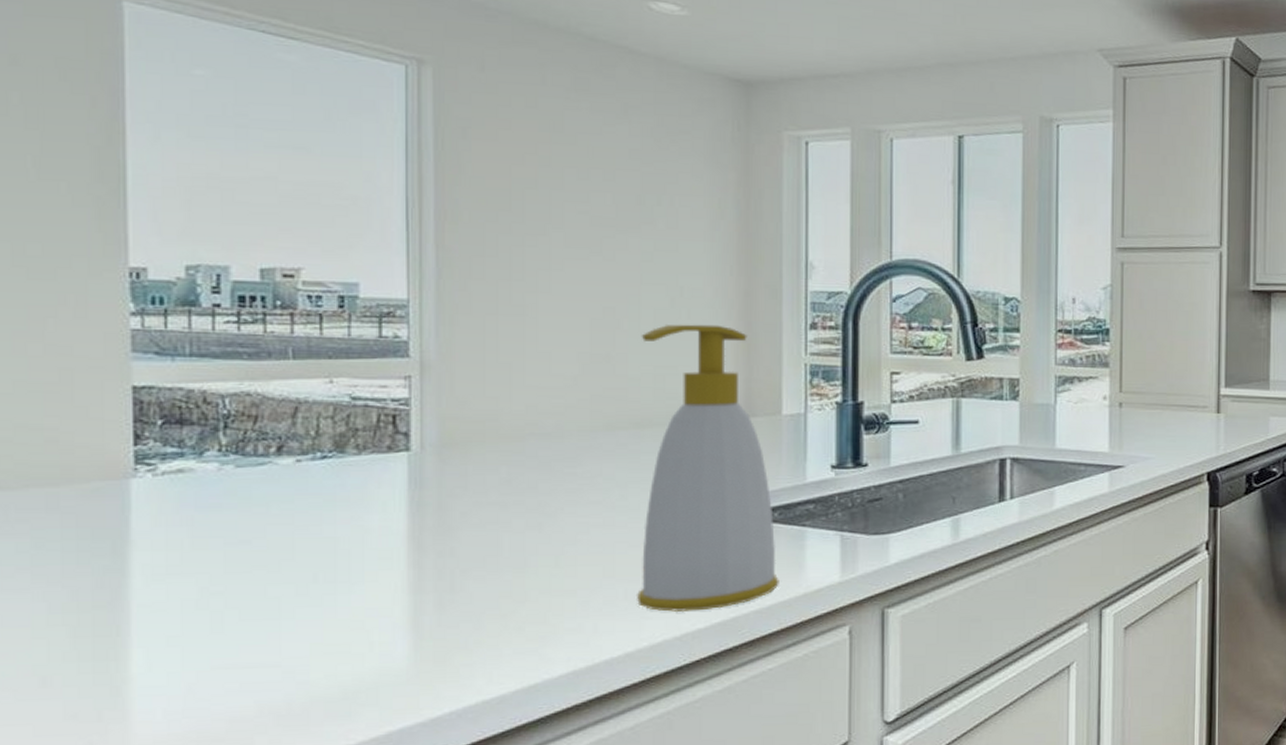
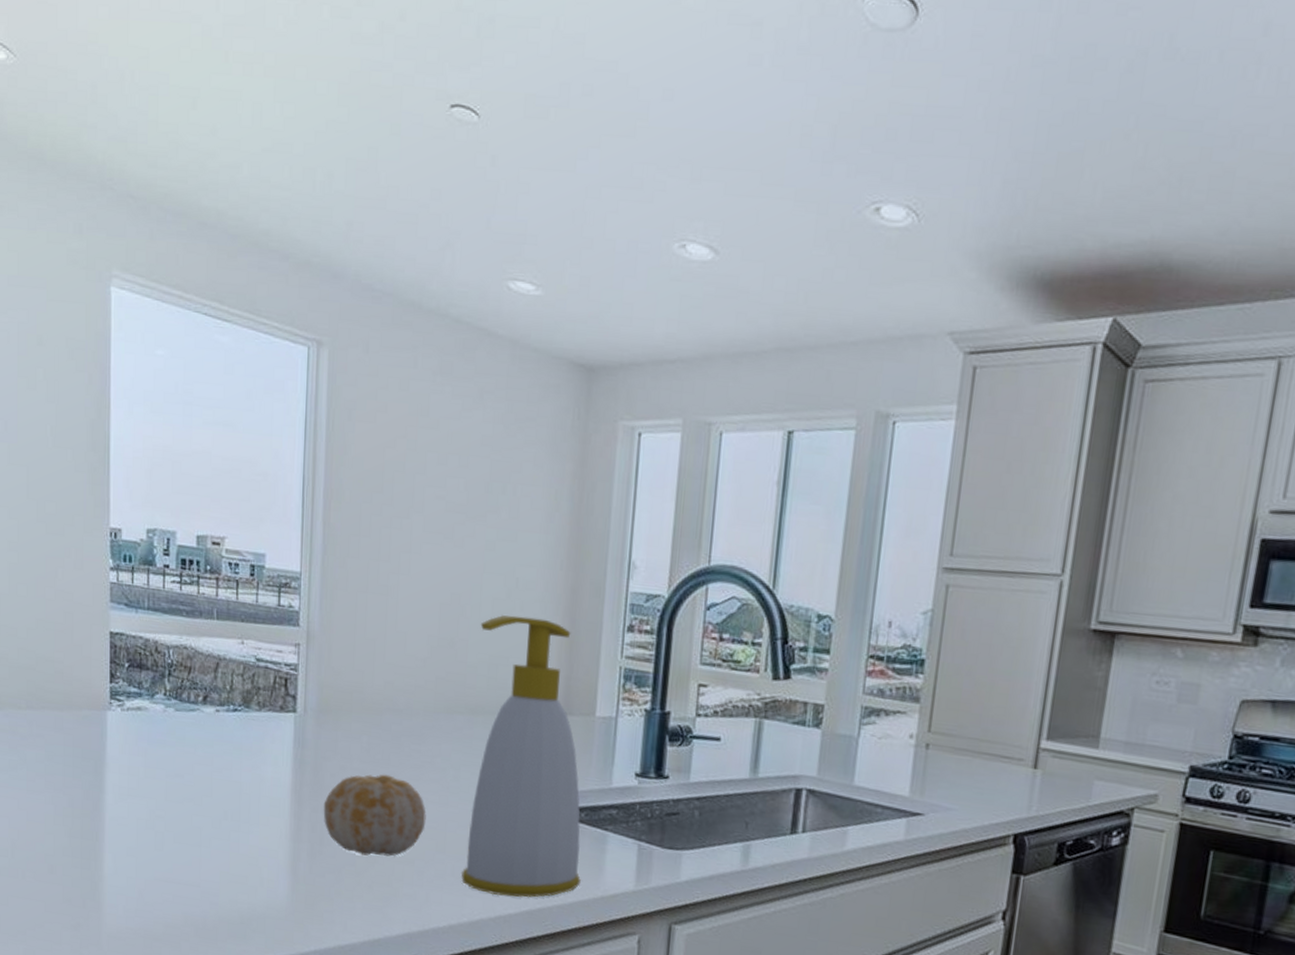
fruit: none [453,504,588,595] -> present [323,774,426,857]

